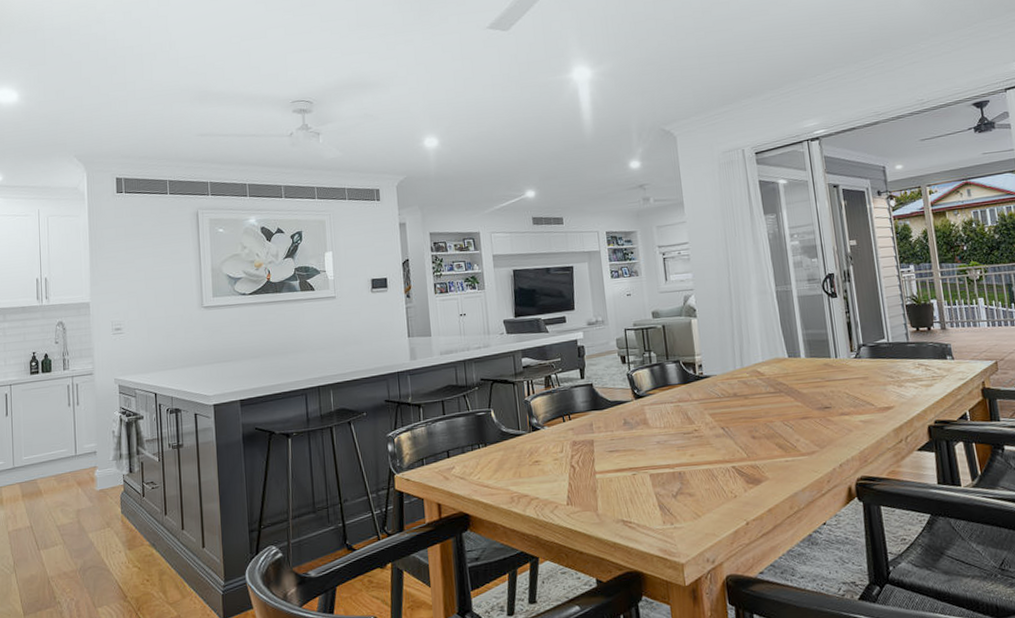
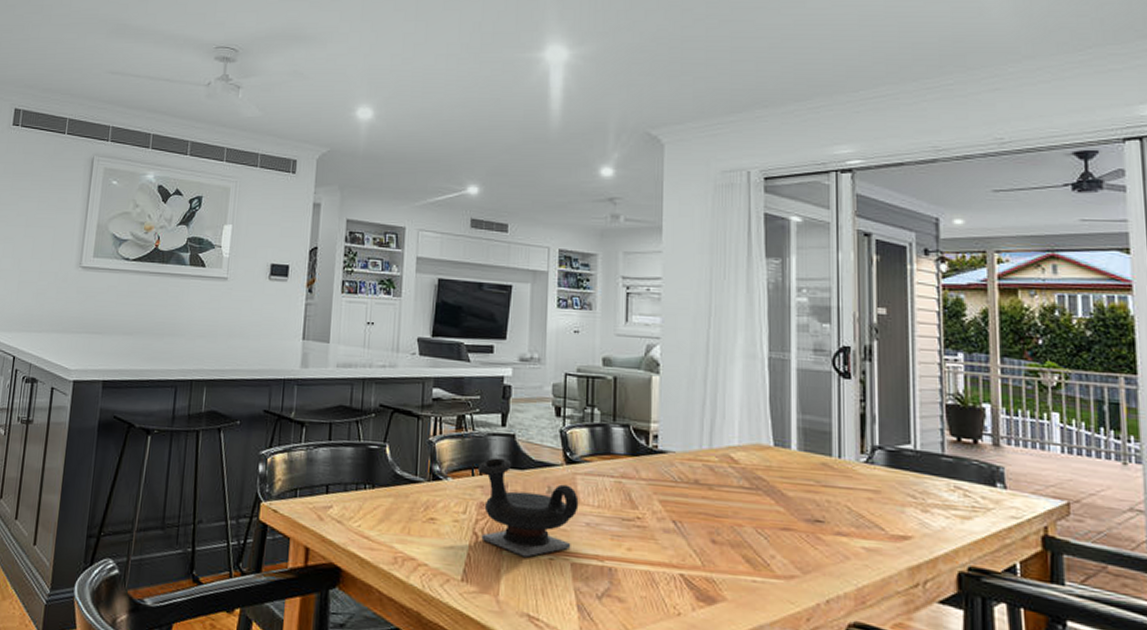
teapot: none [567,404,650,477] -> present [478,458,579,558]

